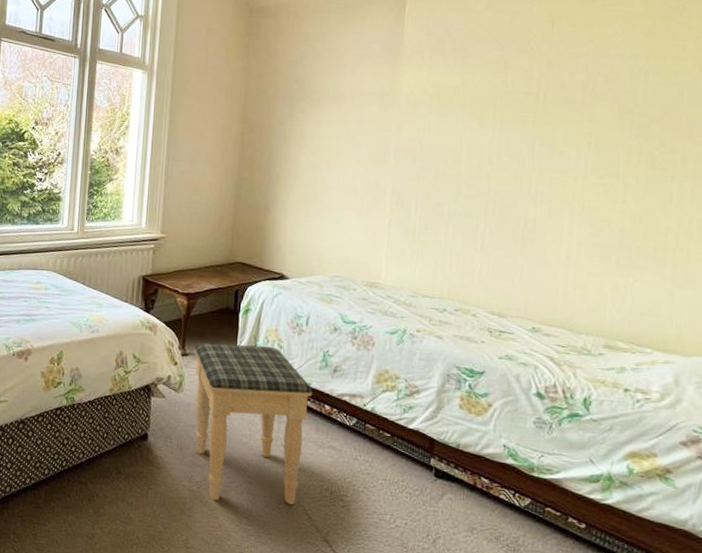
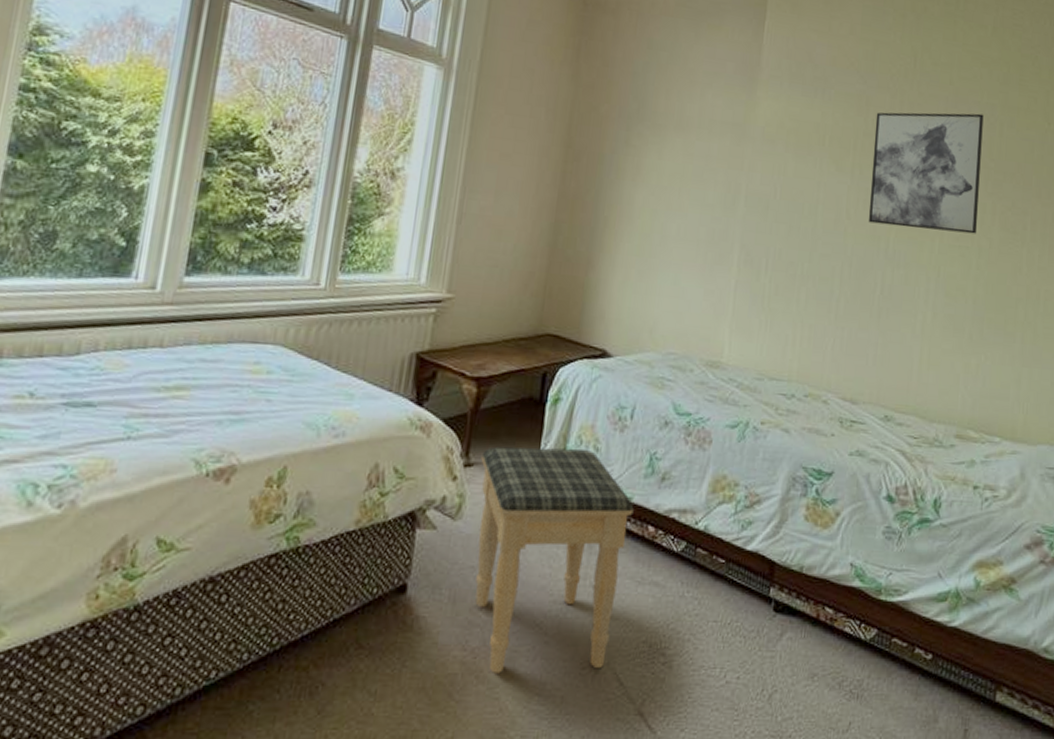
wall art: none [510,65,627,173] -> present [868,112,984,234]

